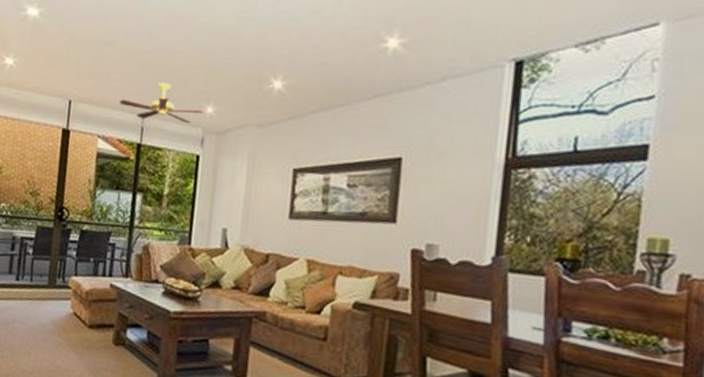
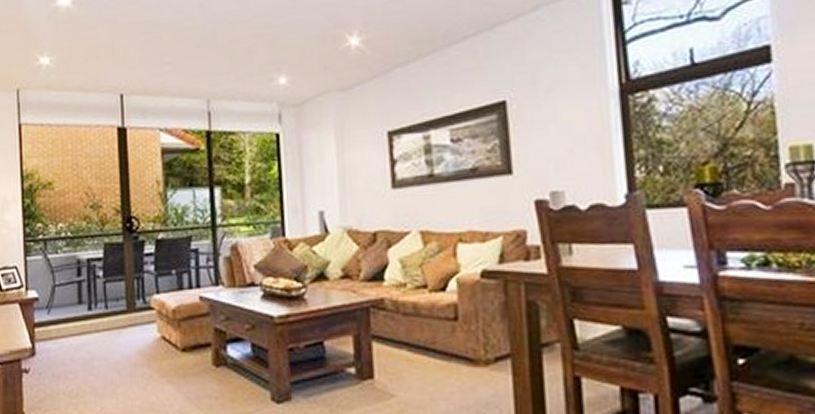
ceiling fan: present [119,83,205,123] -> none [178,58,277,103]

